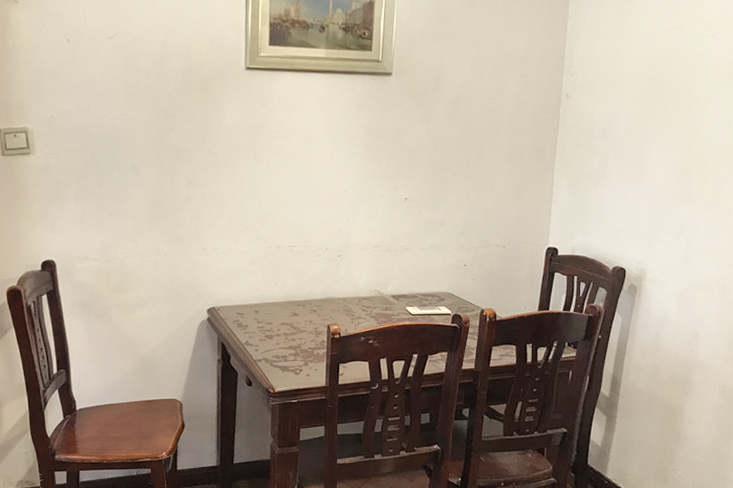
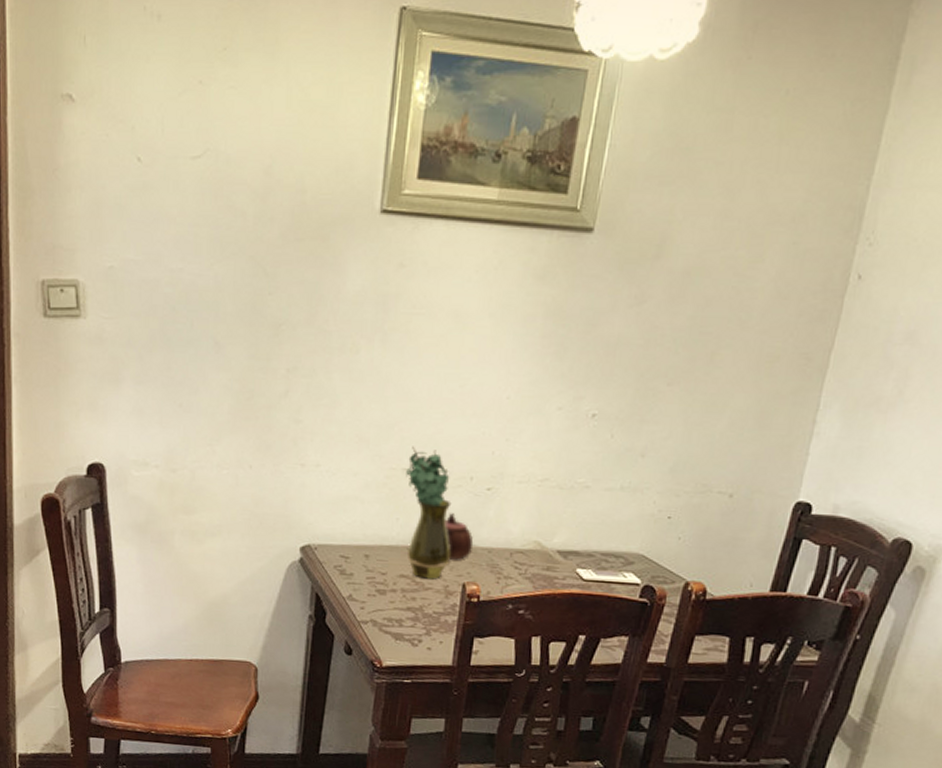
vase: none [279,229,317,324] -> present [406,446,452,579]
teapot: none [310,275,332,309] -> present [444,513,474,560]

